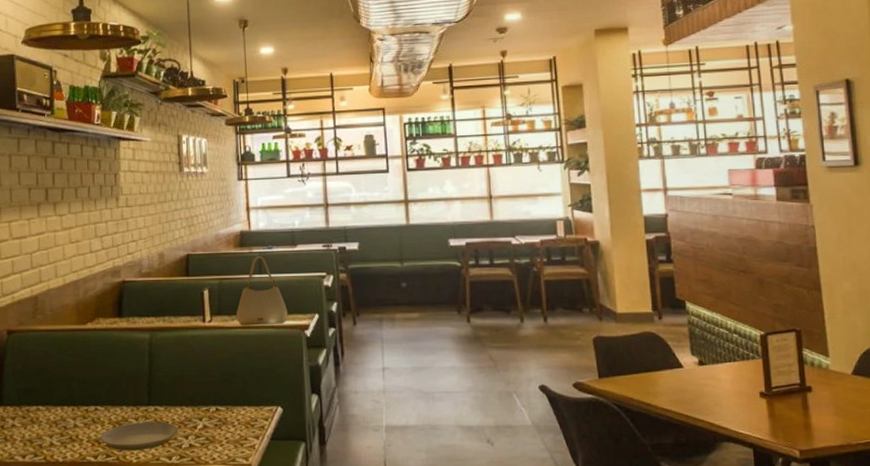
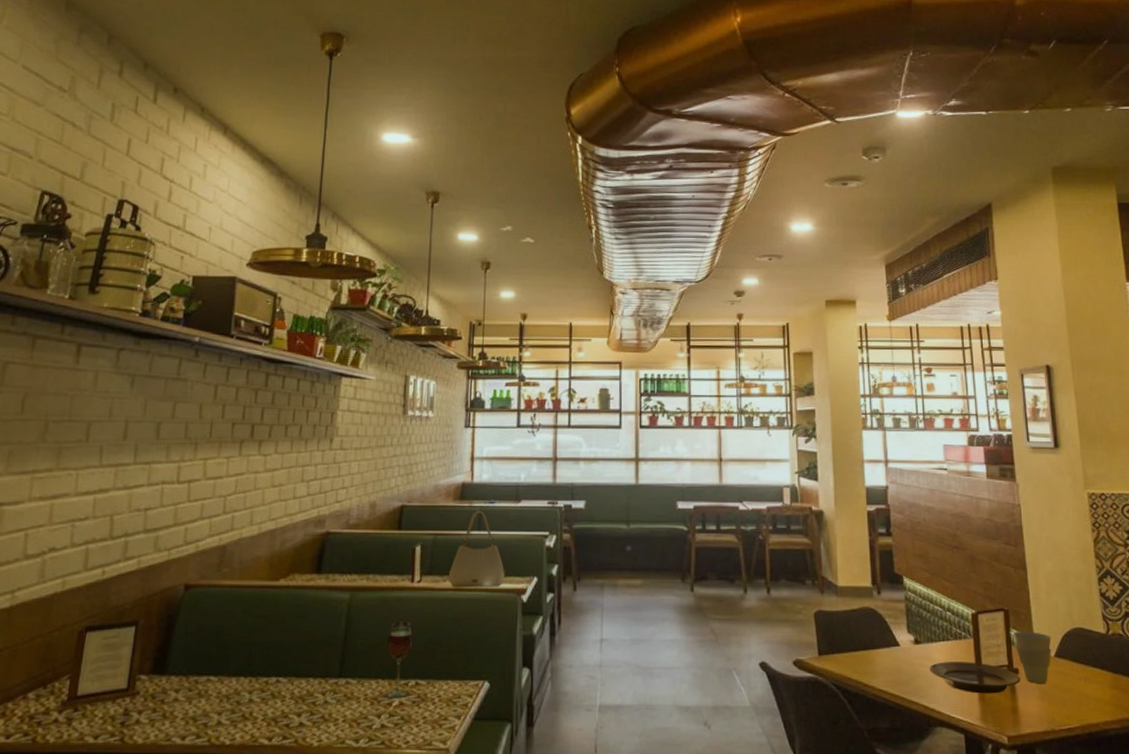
plate: present [100,422,179,451] -> none [278,697,372,732]
wineglass: none [187,356,210,421] -> present [385,621,414,697]
plate: none [715,381,815,411] -> present [930,662,1021,694]
cup: none [806,351,849,400] -> present [1014,631,1052,683]

